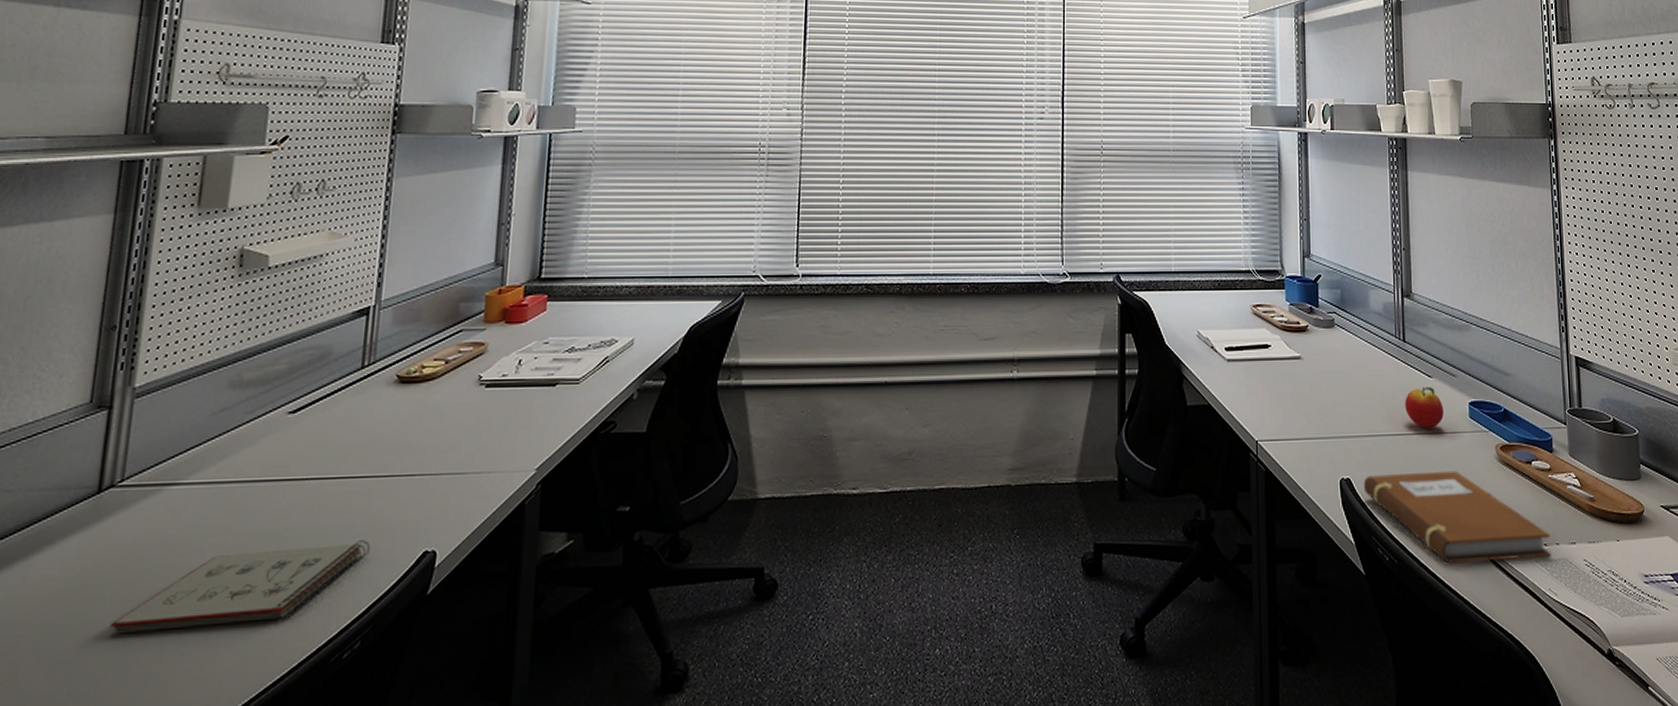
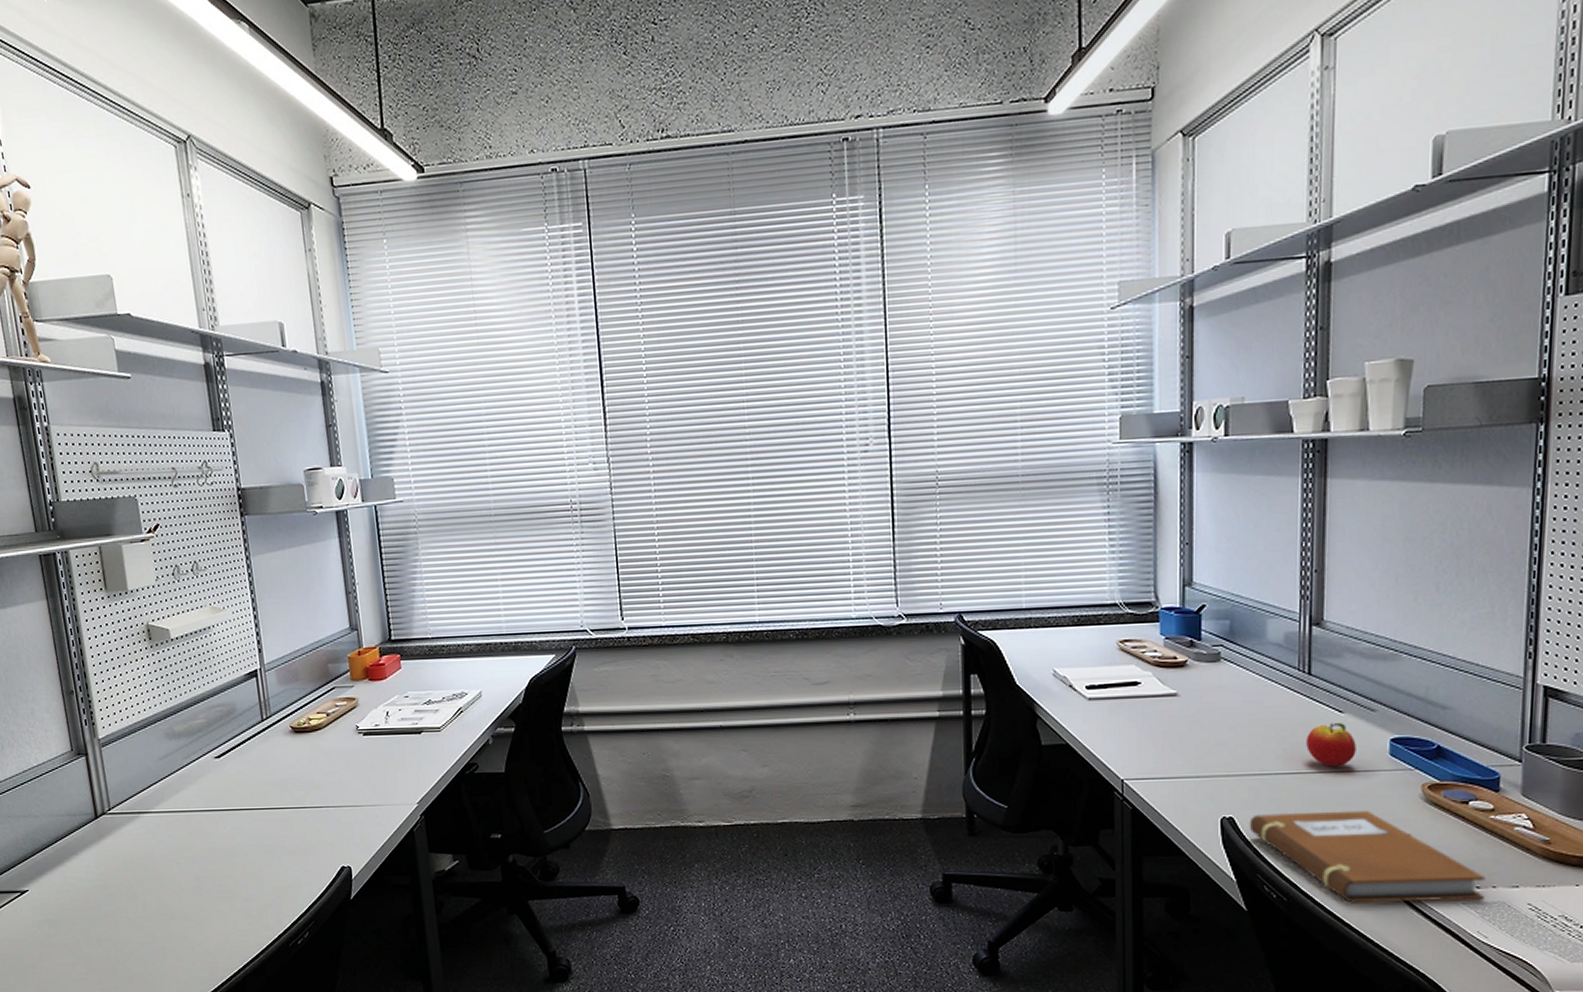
notepad: present [110,540,371,633] -> none [130,857,301,919]

